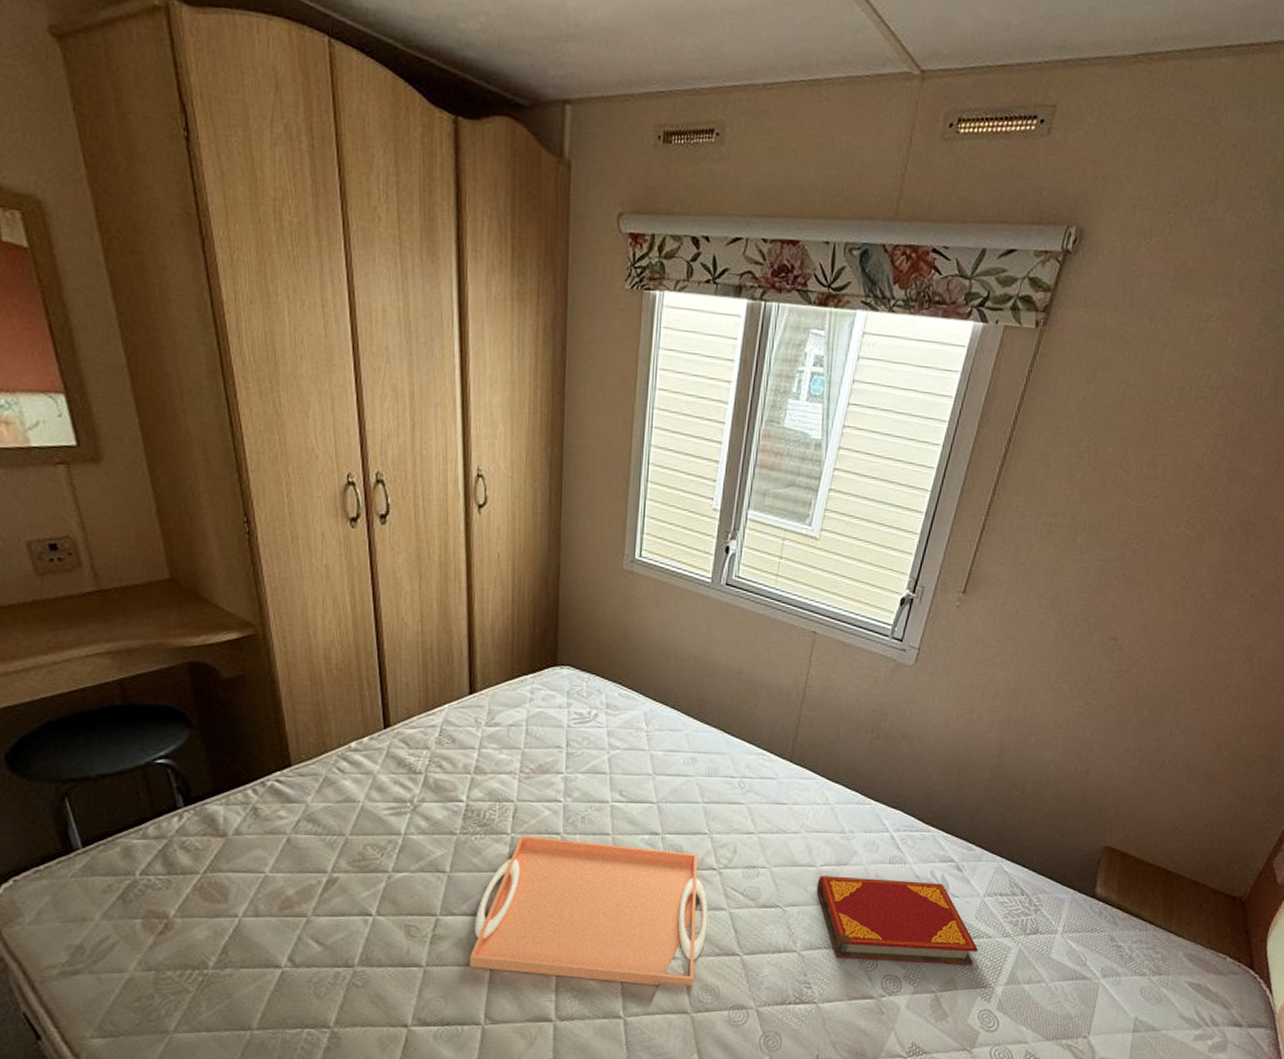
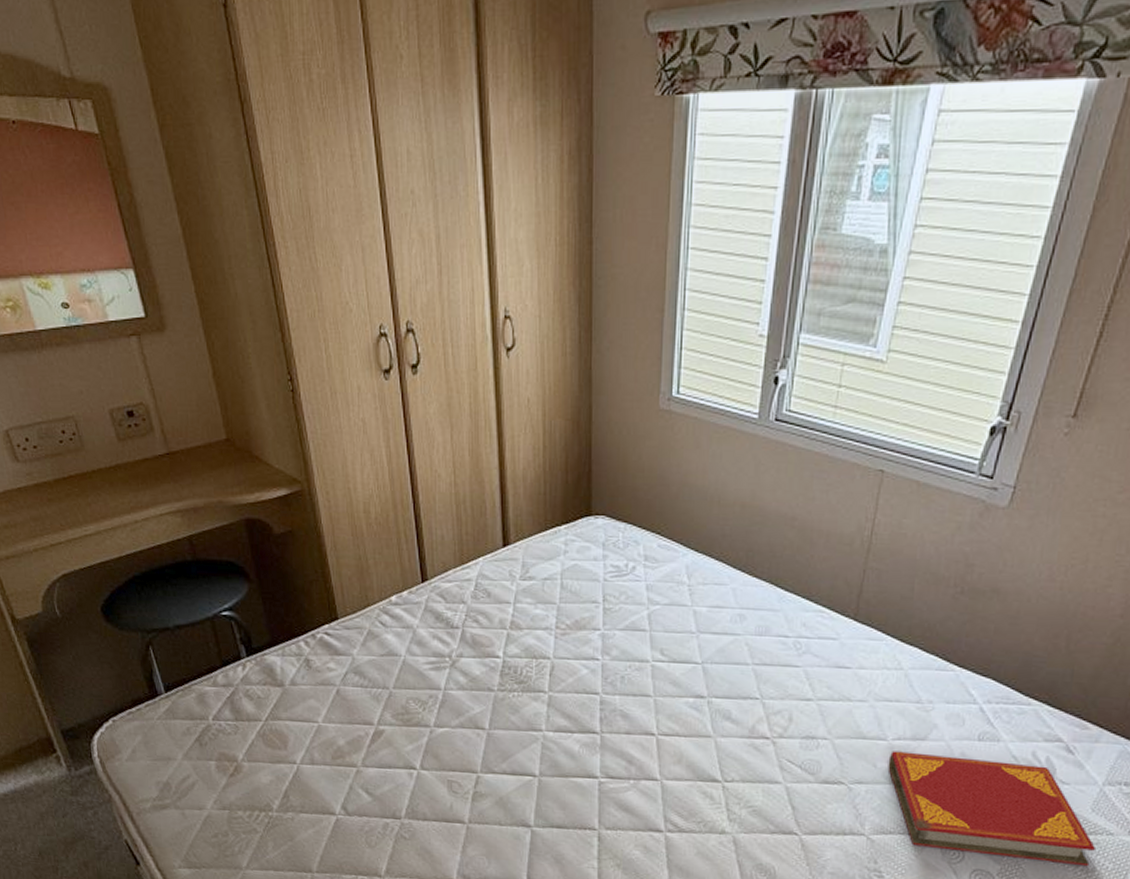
serving tray: present [470,835,709,986] -> none [511,694,762,864]

